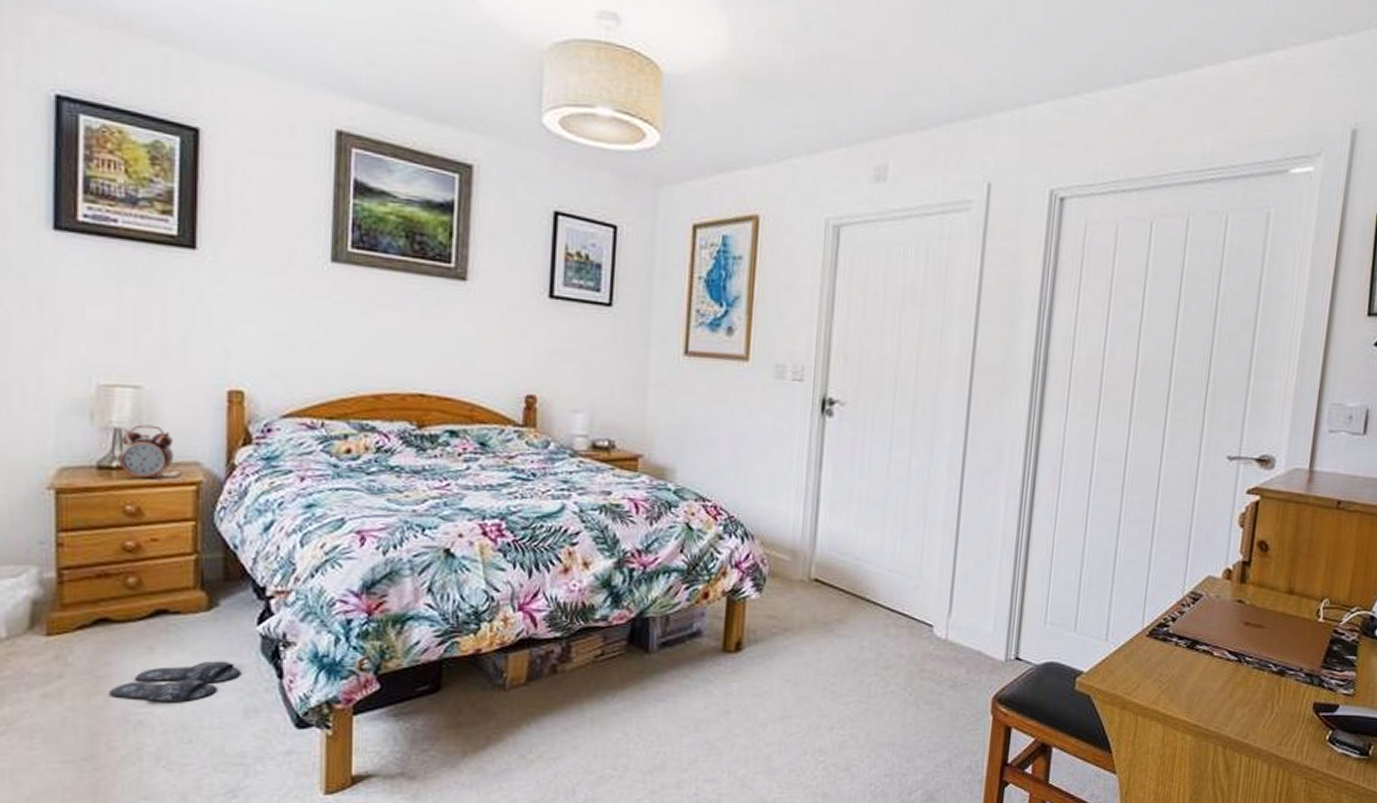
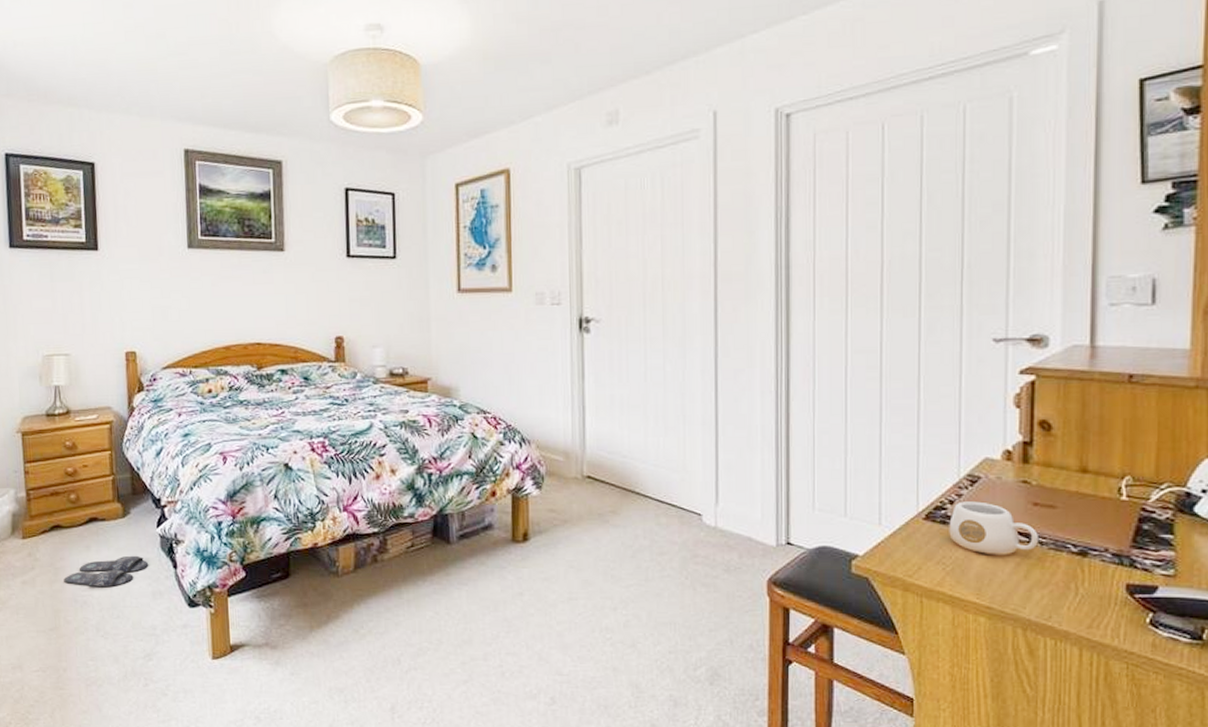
alarm clock: present [118,424,174,481] -> none [59,381,94,423]
mug: none [1168,619,1246,674] -> present [949,501,1038,555]

